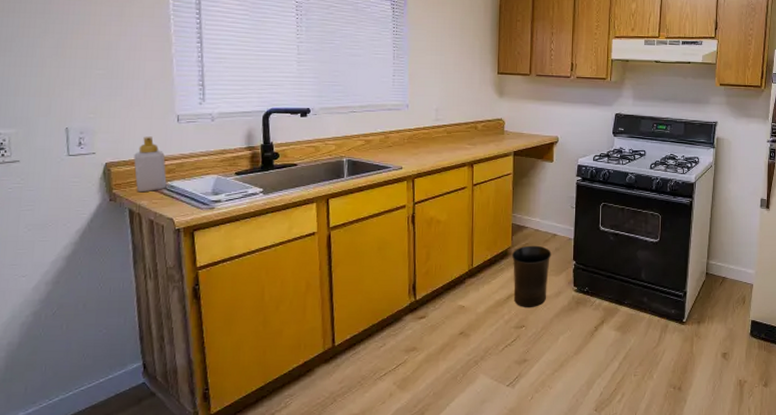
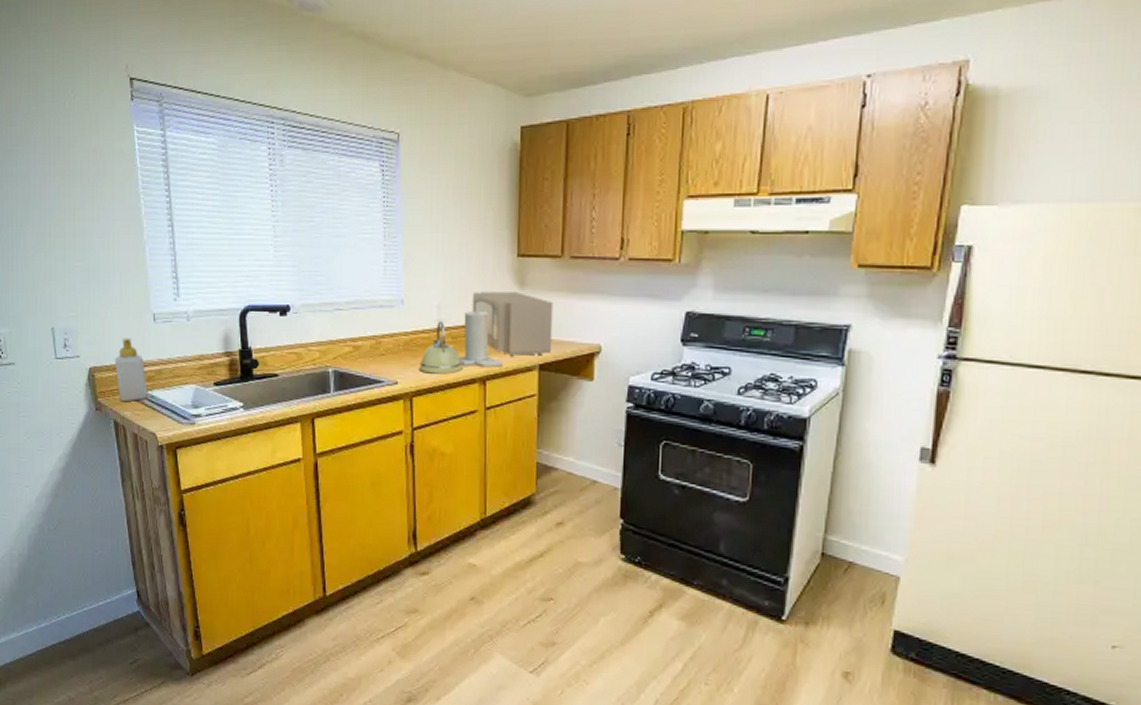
kettle: none [420,120,455,160] -> present [418,320,463,375]
paper towel: none [453,113,486,155] -> present [460,312,502,369]
microwave: none [463,99,524,146] -> present [472,292,553,357]
waste bin: present [512,245,551,307] -> none [537,493,590,576]

